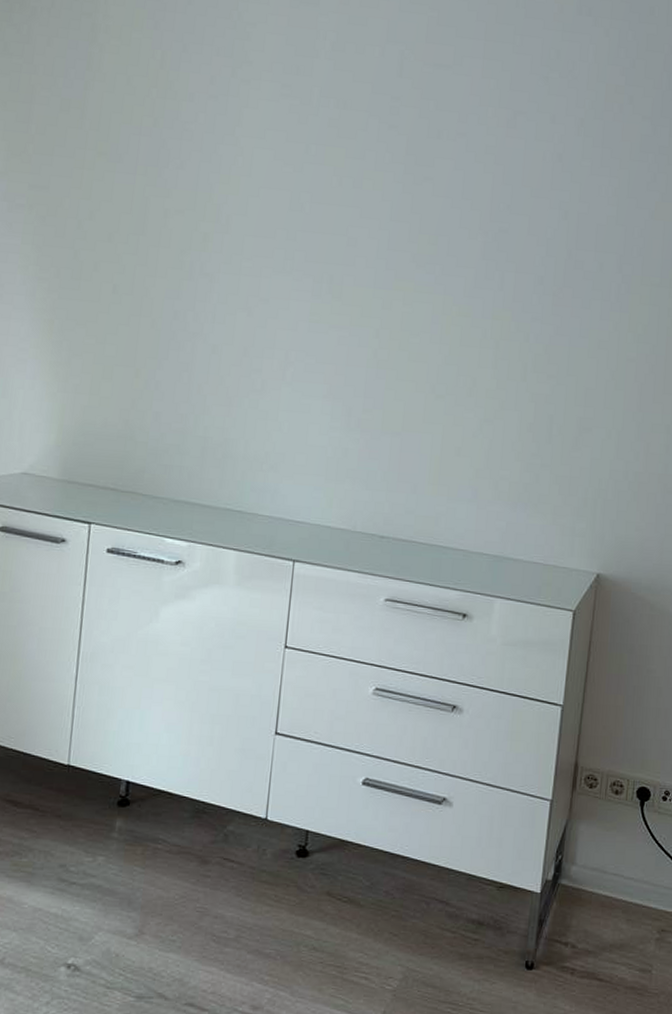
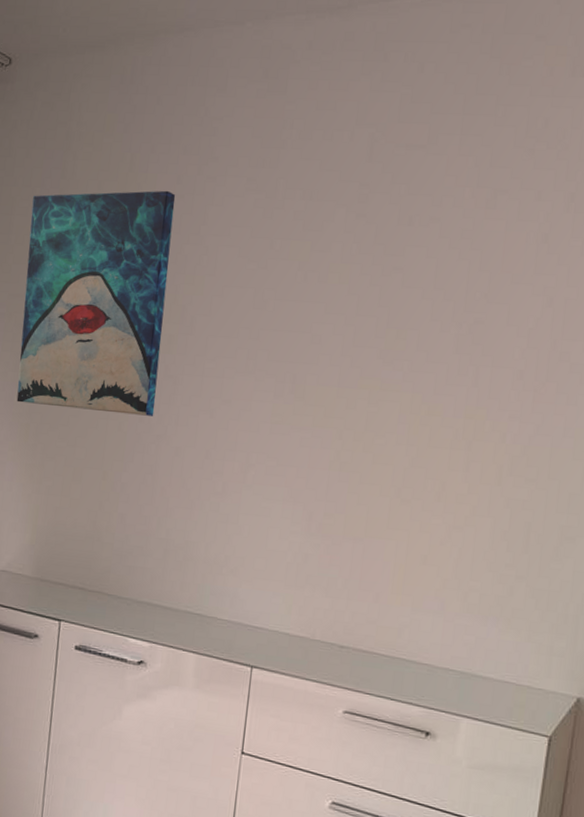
wall art: none [39,85,209,314] -> present [16,190,176,416]

